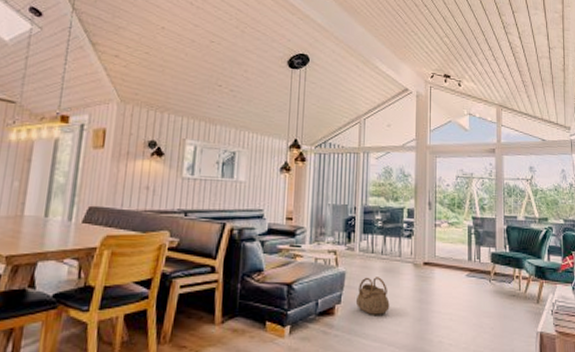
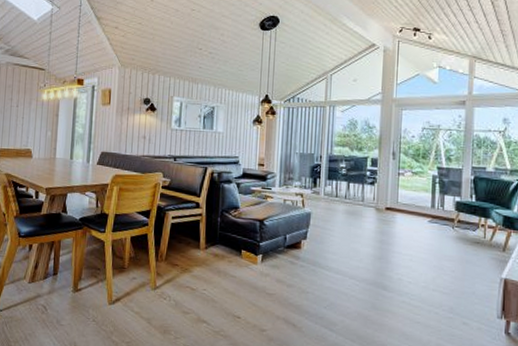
basket: present [355,277,390,315] -> none [320,218,352,252]

